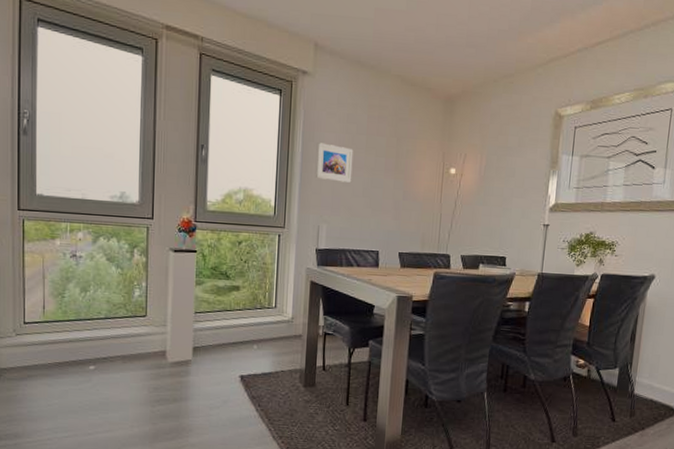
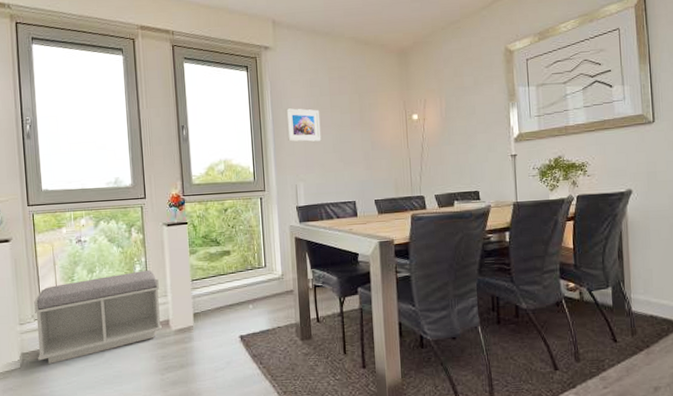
bench: none [17,296,159,383] -> present [34,270,162,364]

